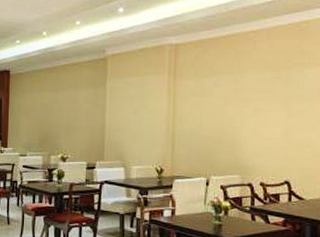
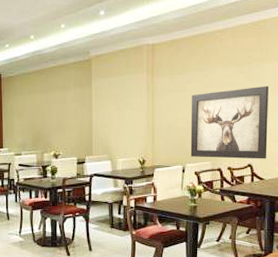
wall art: none [216,93,311,176] -> present [190,85,269,159]

